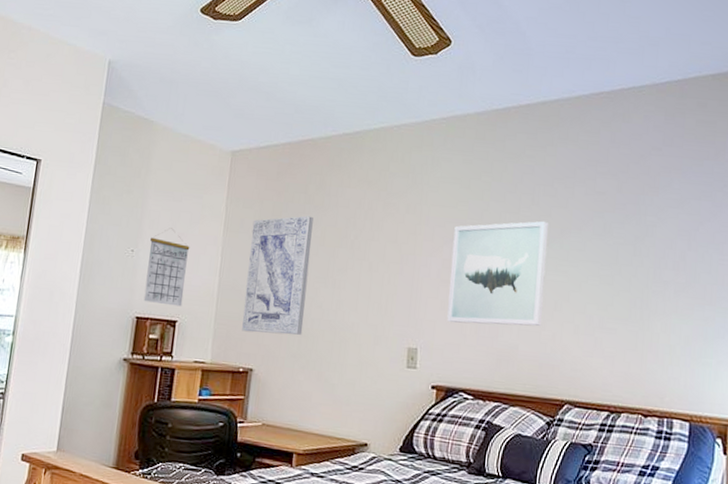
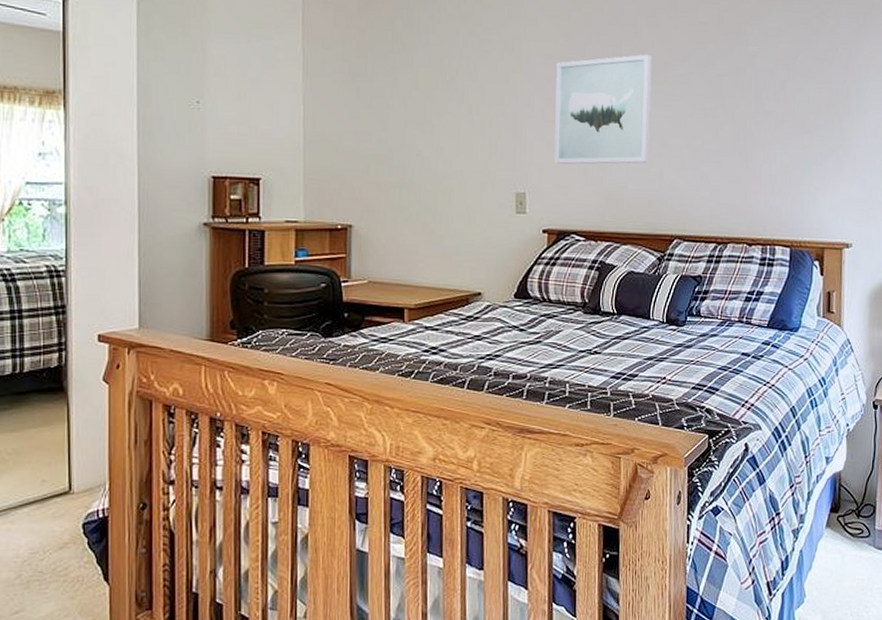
calendar: present [143,228,190,307] -> none [218,74,266,163]
wall art: present [242,215,313,335] -> none [334,56,404,187]

